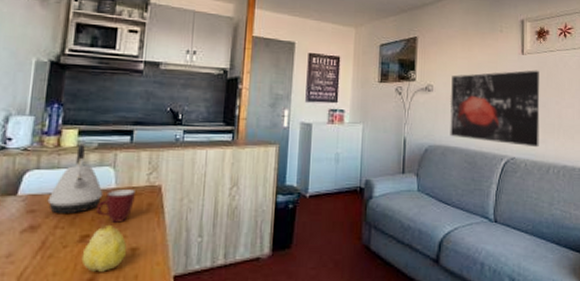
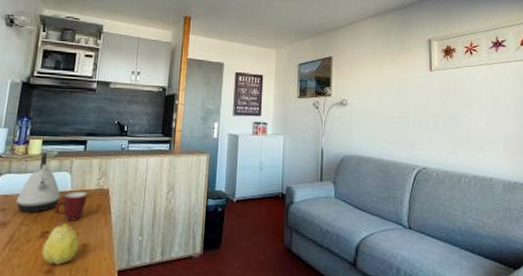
wall art: present [450,70,540,148] -> none [364,85,450,158]

